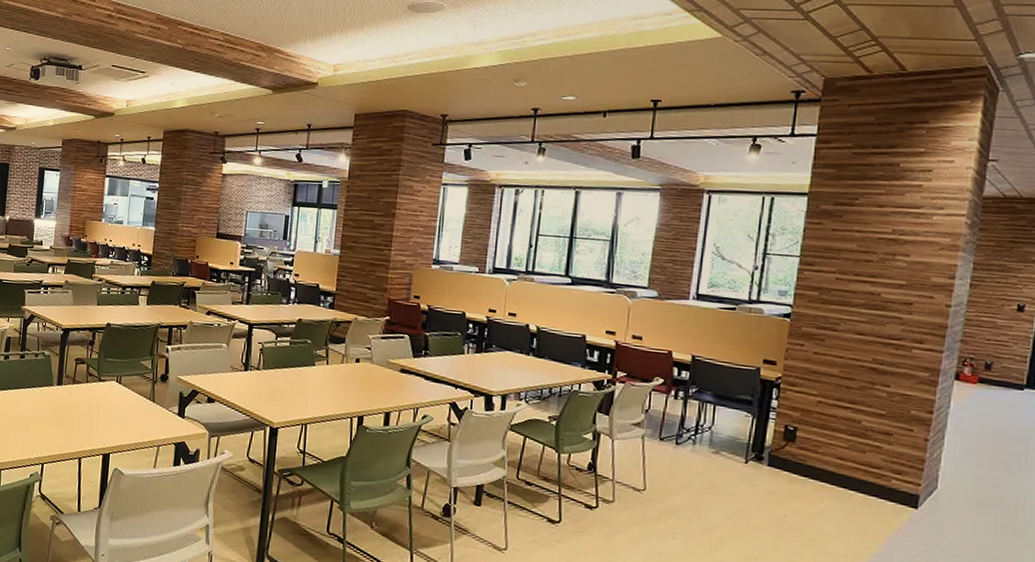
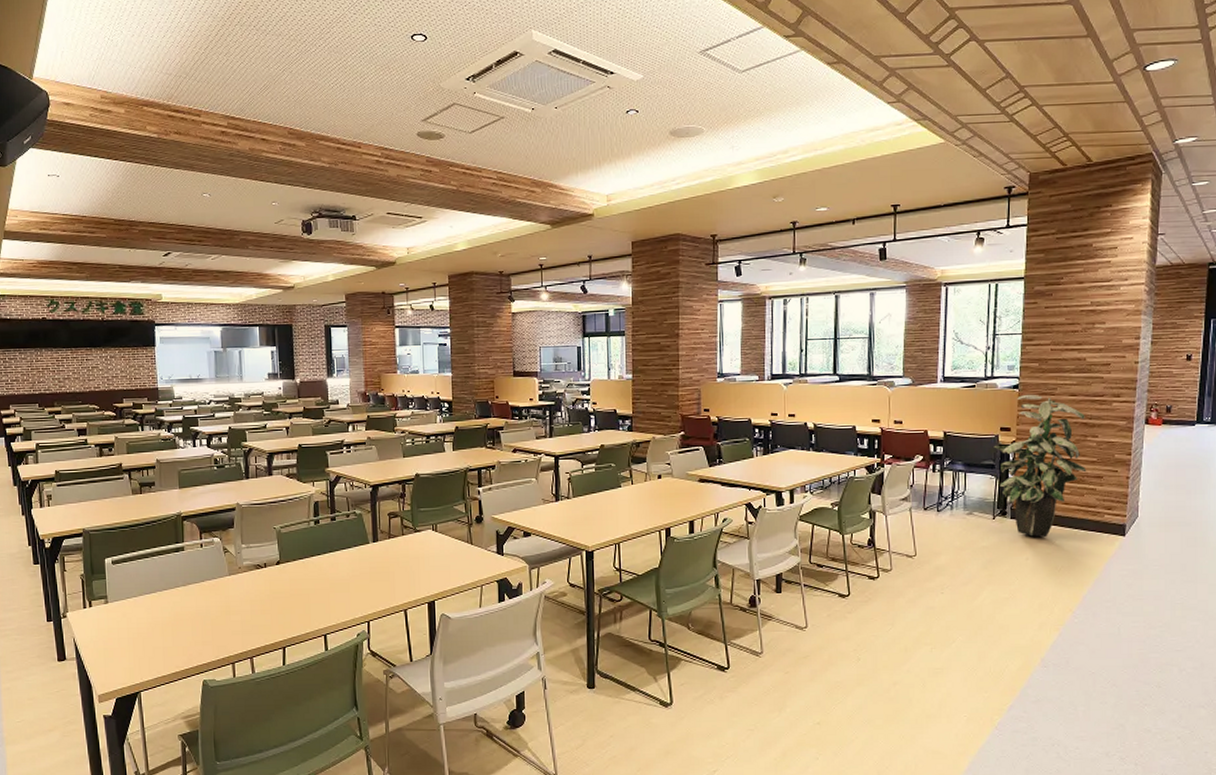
indoor plant: none [753,325,874,495] -> present [994,394,1087,538]

